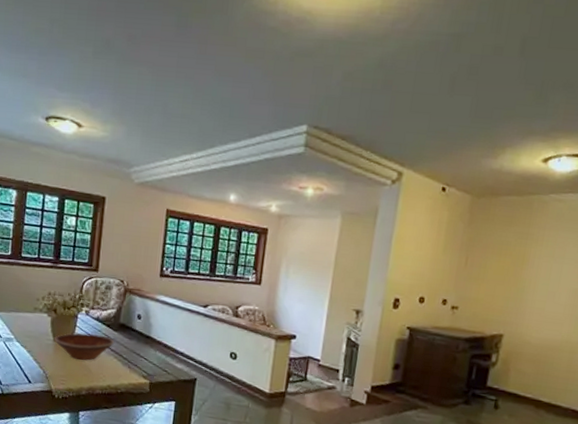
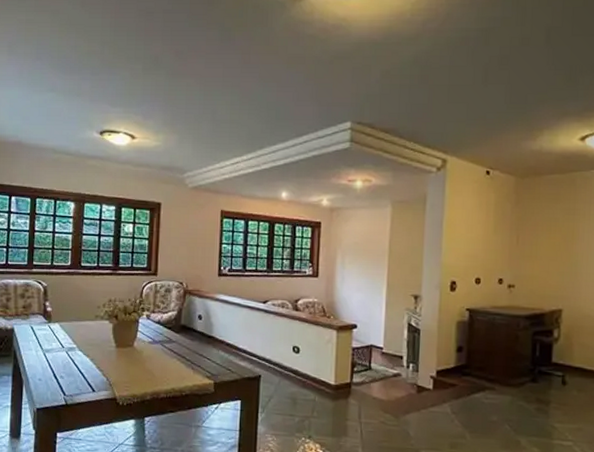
ceramic bowl: present [54,333,115,361] -> none [117,337,177,365]

